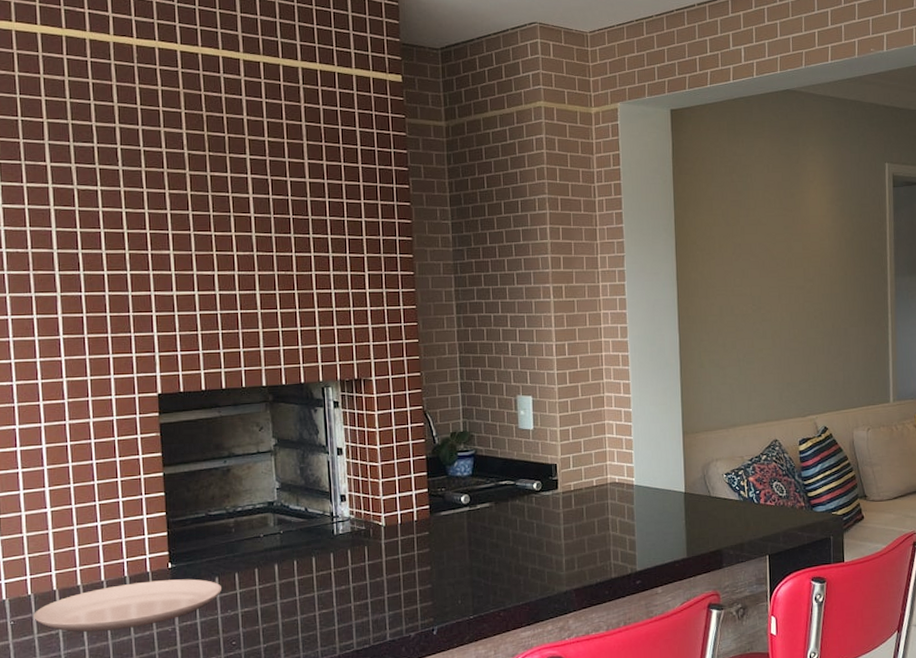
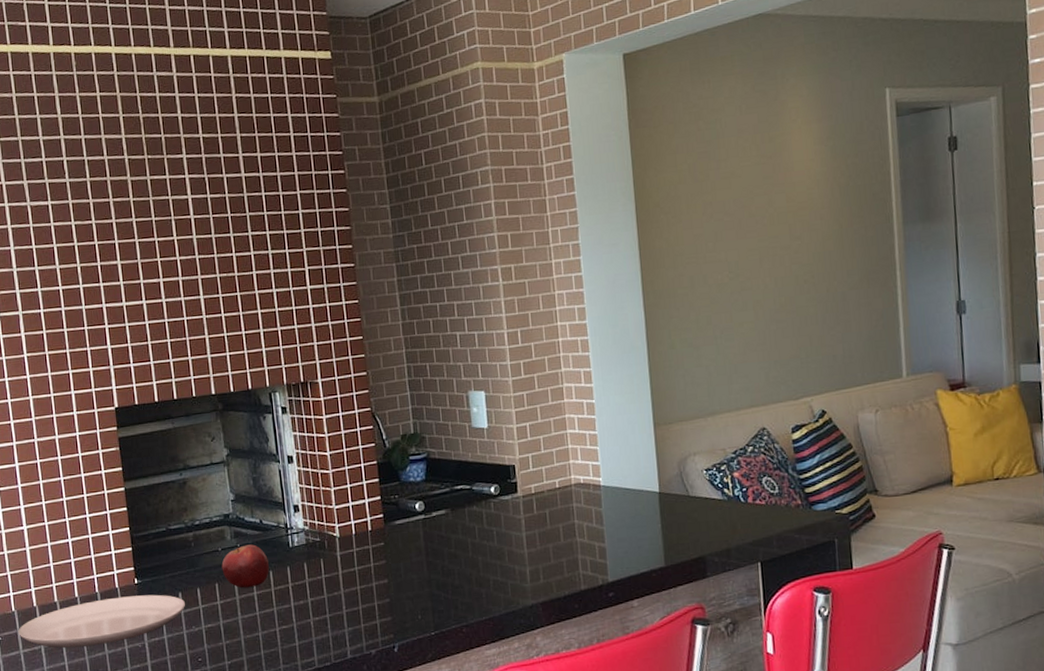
fruit: none [262,531,312,574] -> present [221,544,269,588]

